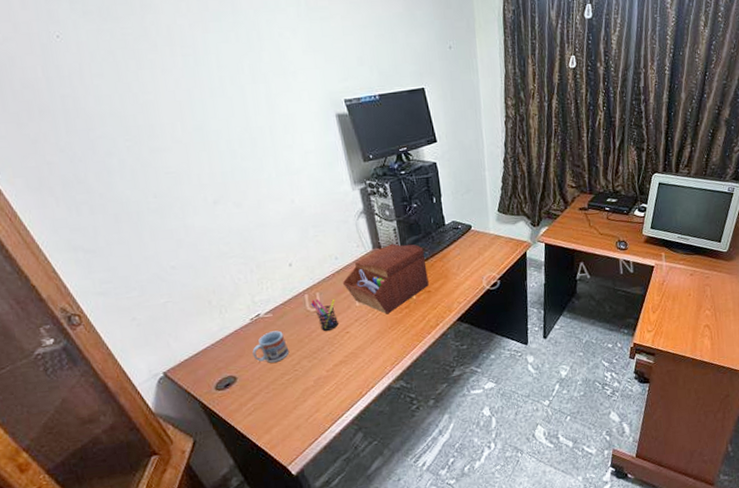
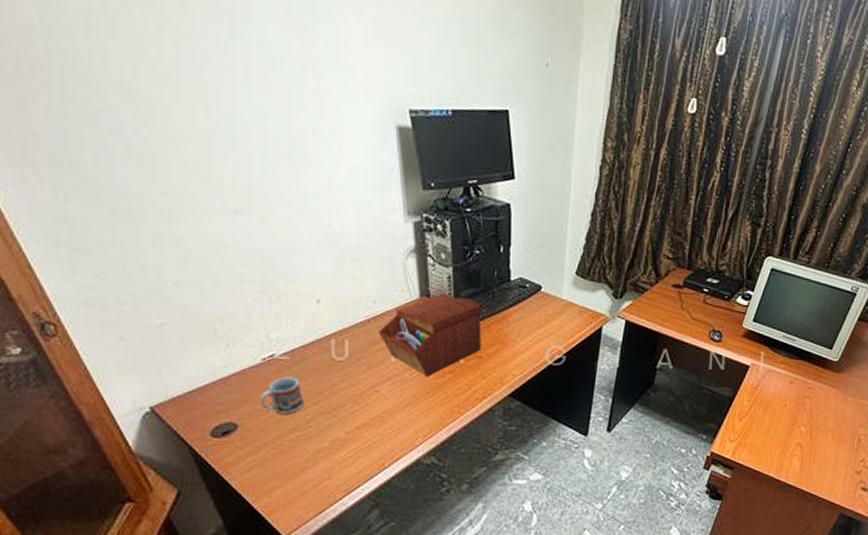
pen holder: present [311,298,338,331] -> none [337,347,367,386]

